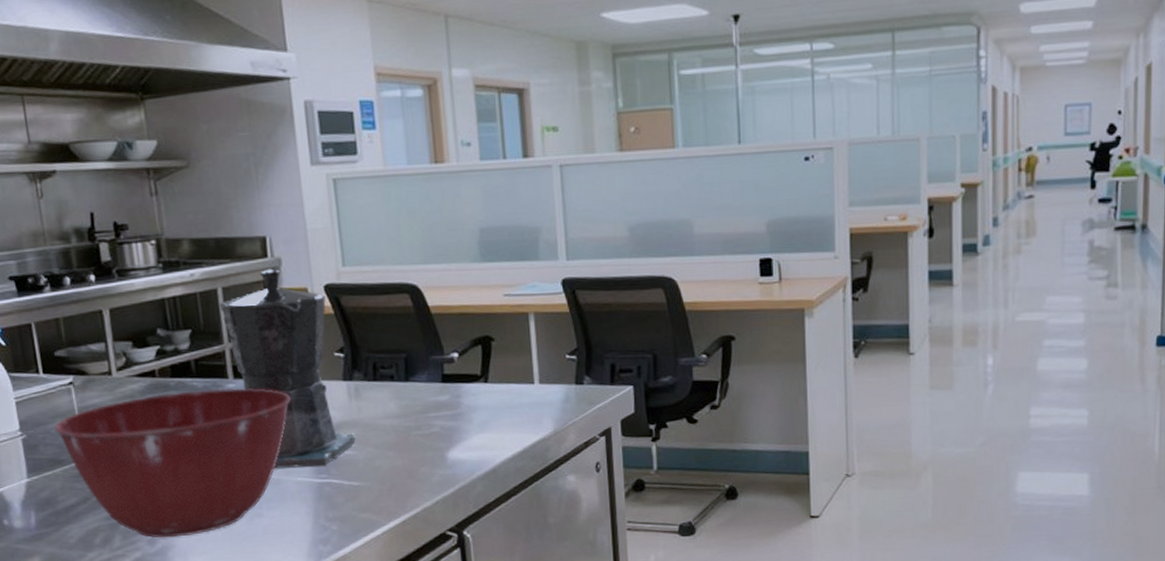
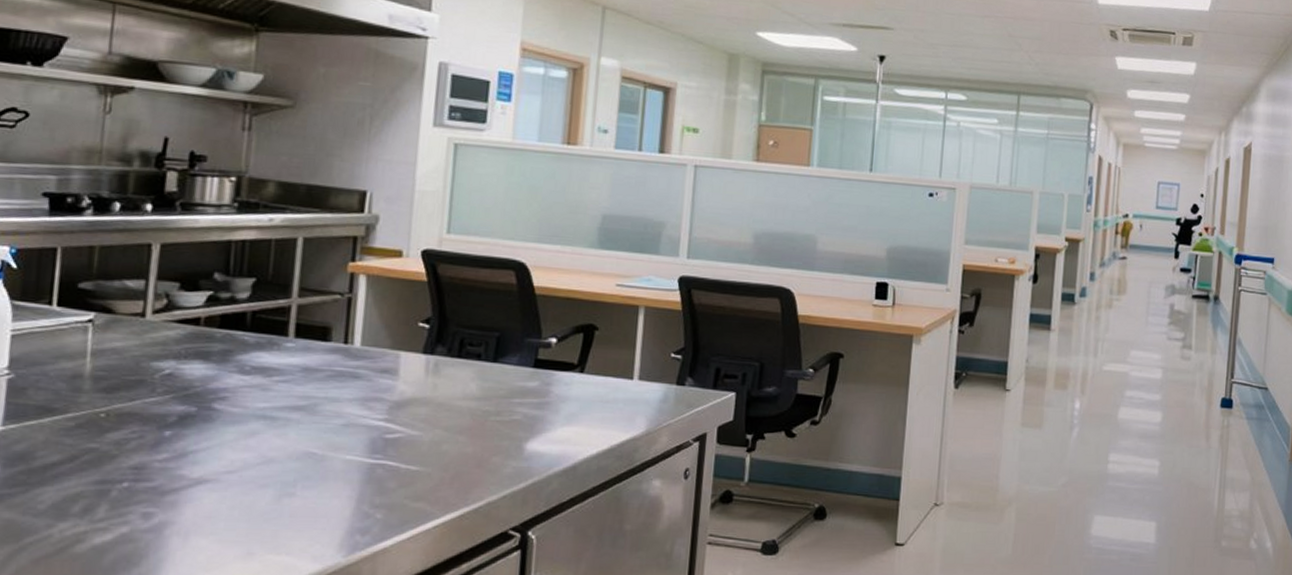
mixing bowl: present [55,388,291,539] -> none [55,345,358,513]
coffee maker: present [220,268,356,468] -> none [296,225,425,446]

